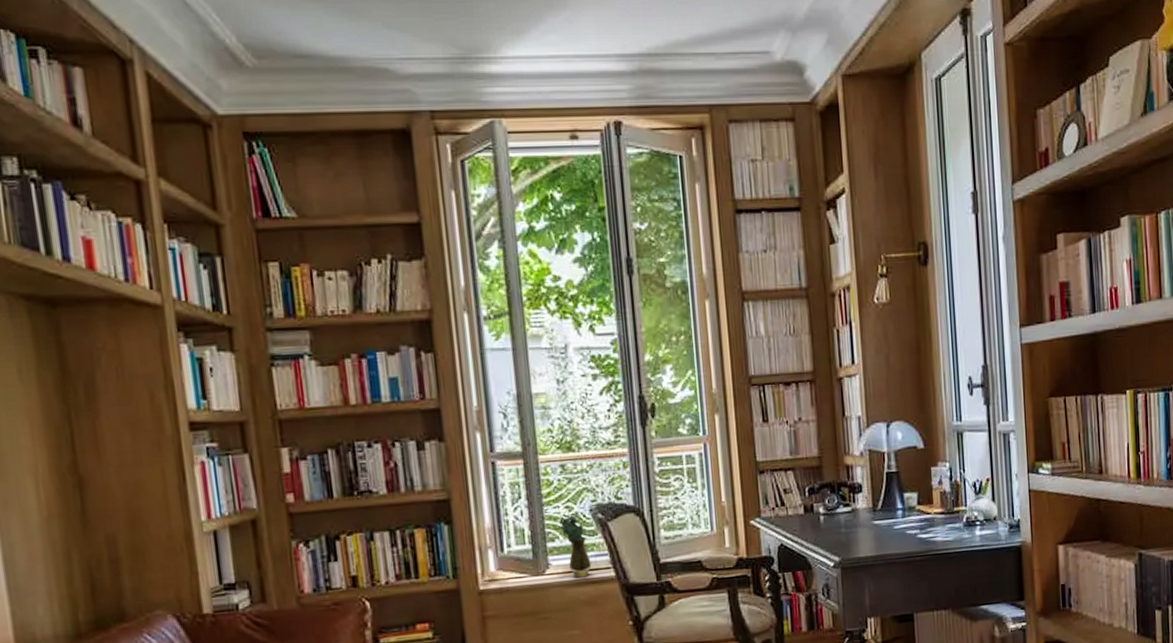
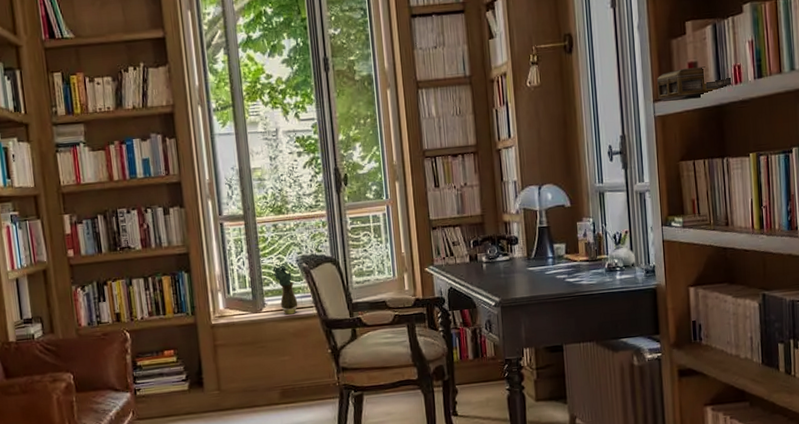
decorative box: none [1024,287,1107,328] -> present [657,66,731,102]

